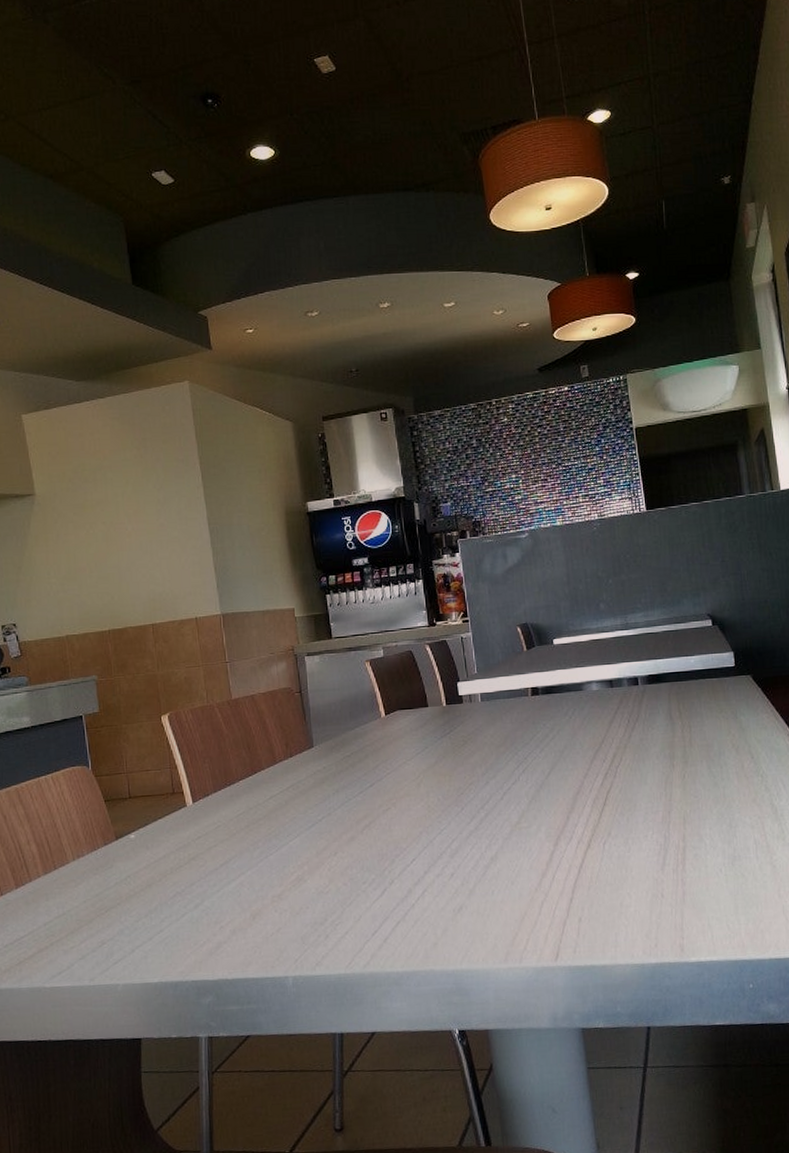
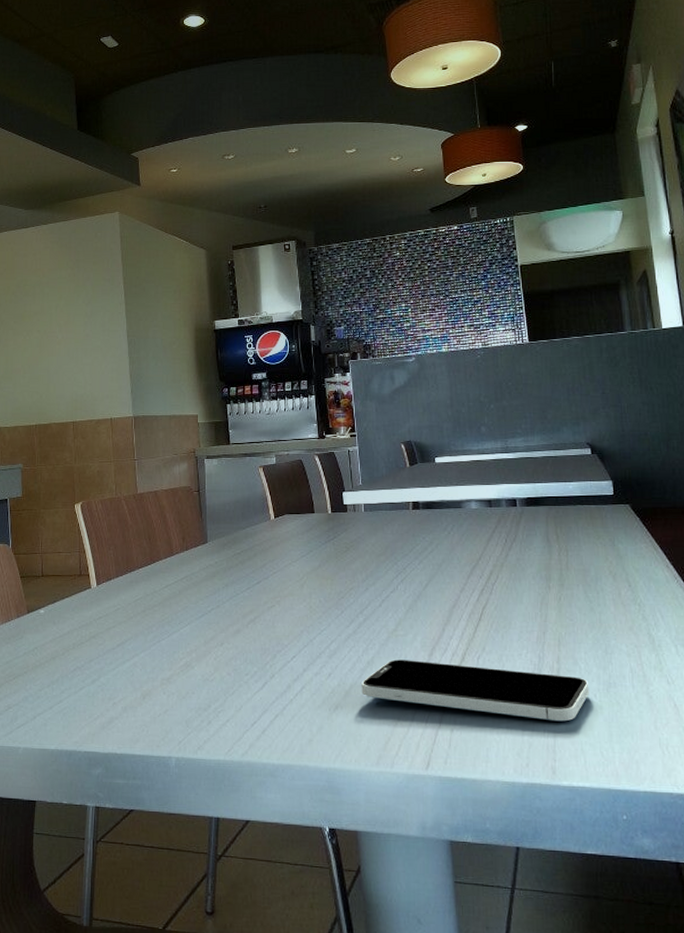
smartphone: none [486,851,715,900] -> present [361,659,589,722]

